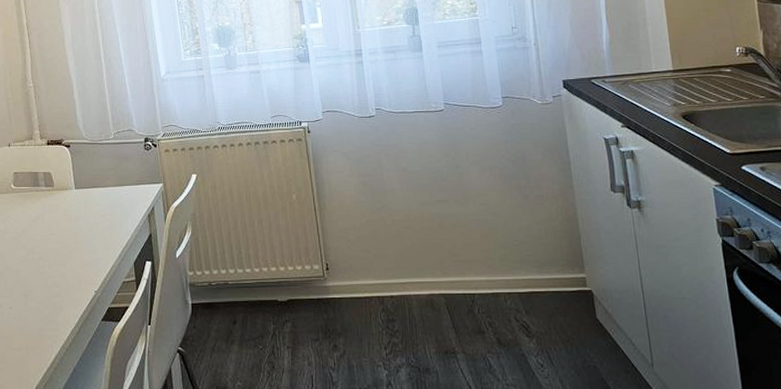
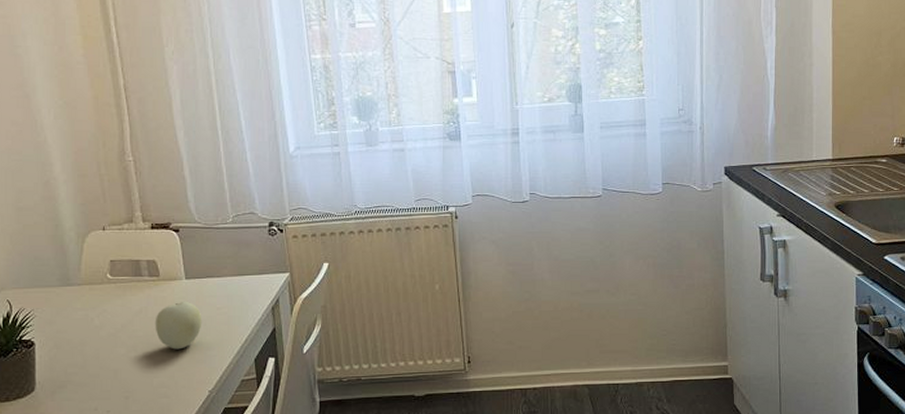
fruit: none [49,208,89,253] -> present [155,301,202,350]

